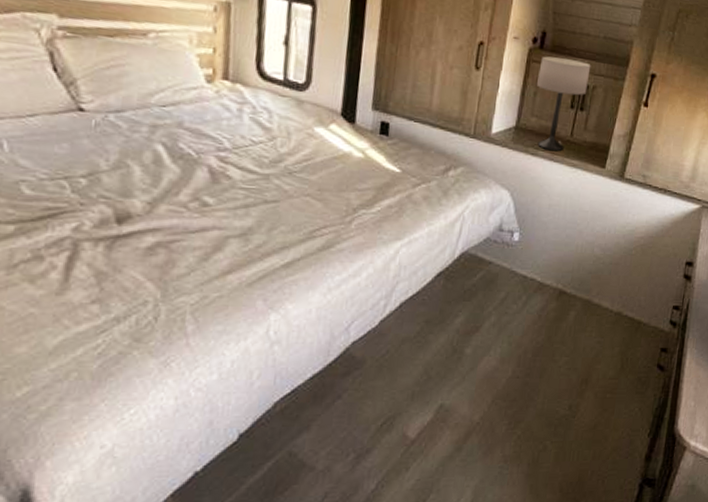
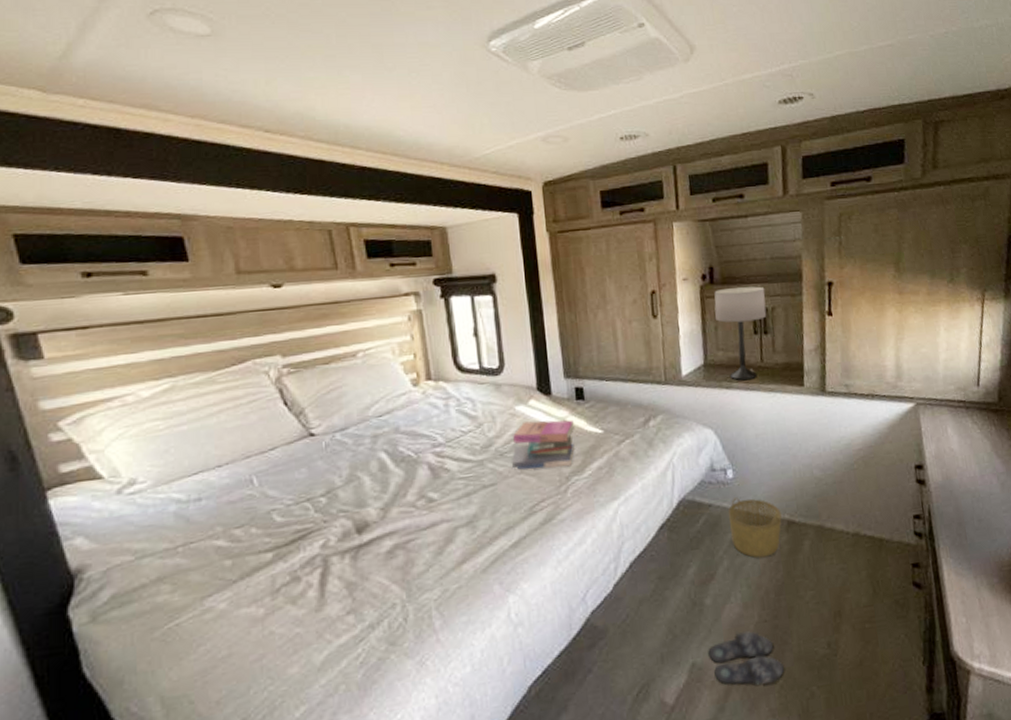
books: none [300,145,373,199] -> present [512,420,575,470]
slippers: none [457,383,525,433] -> present [708,630,784,686]
basket: none [503,260,557,320] -> present [727,497,783,558]

